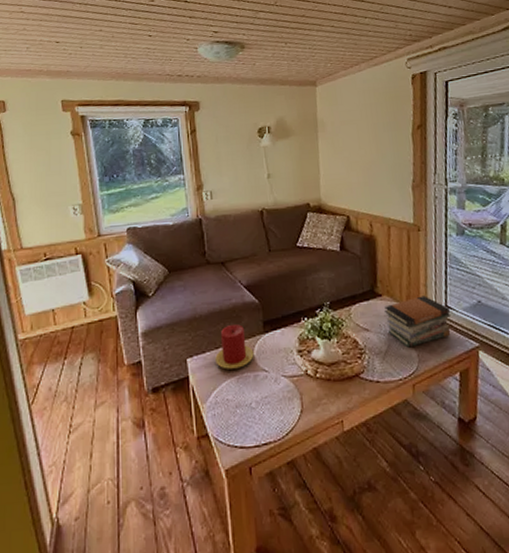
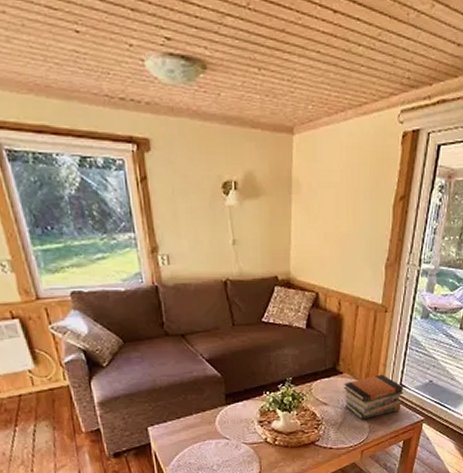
candle: present [215,324,254,369] -> none [177,396,216,437]

